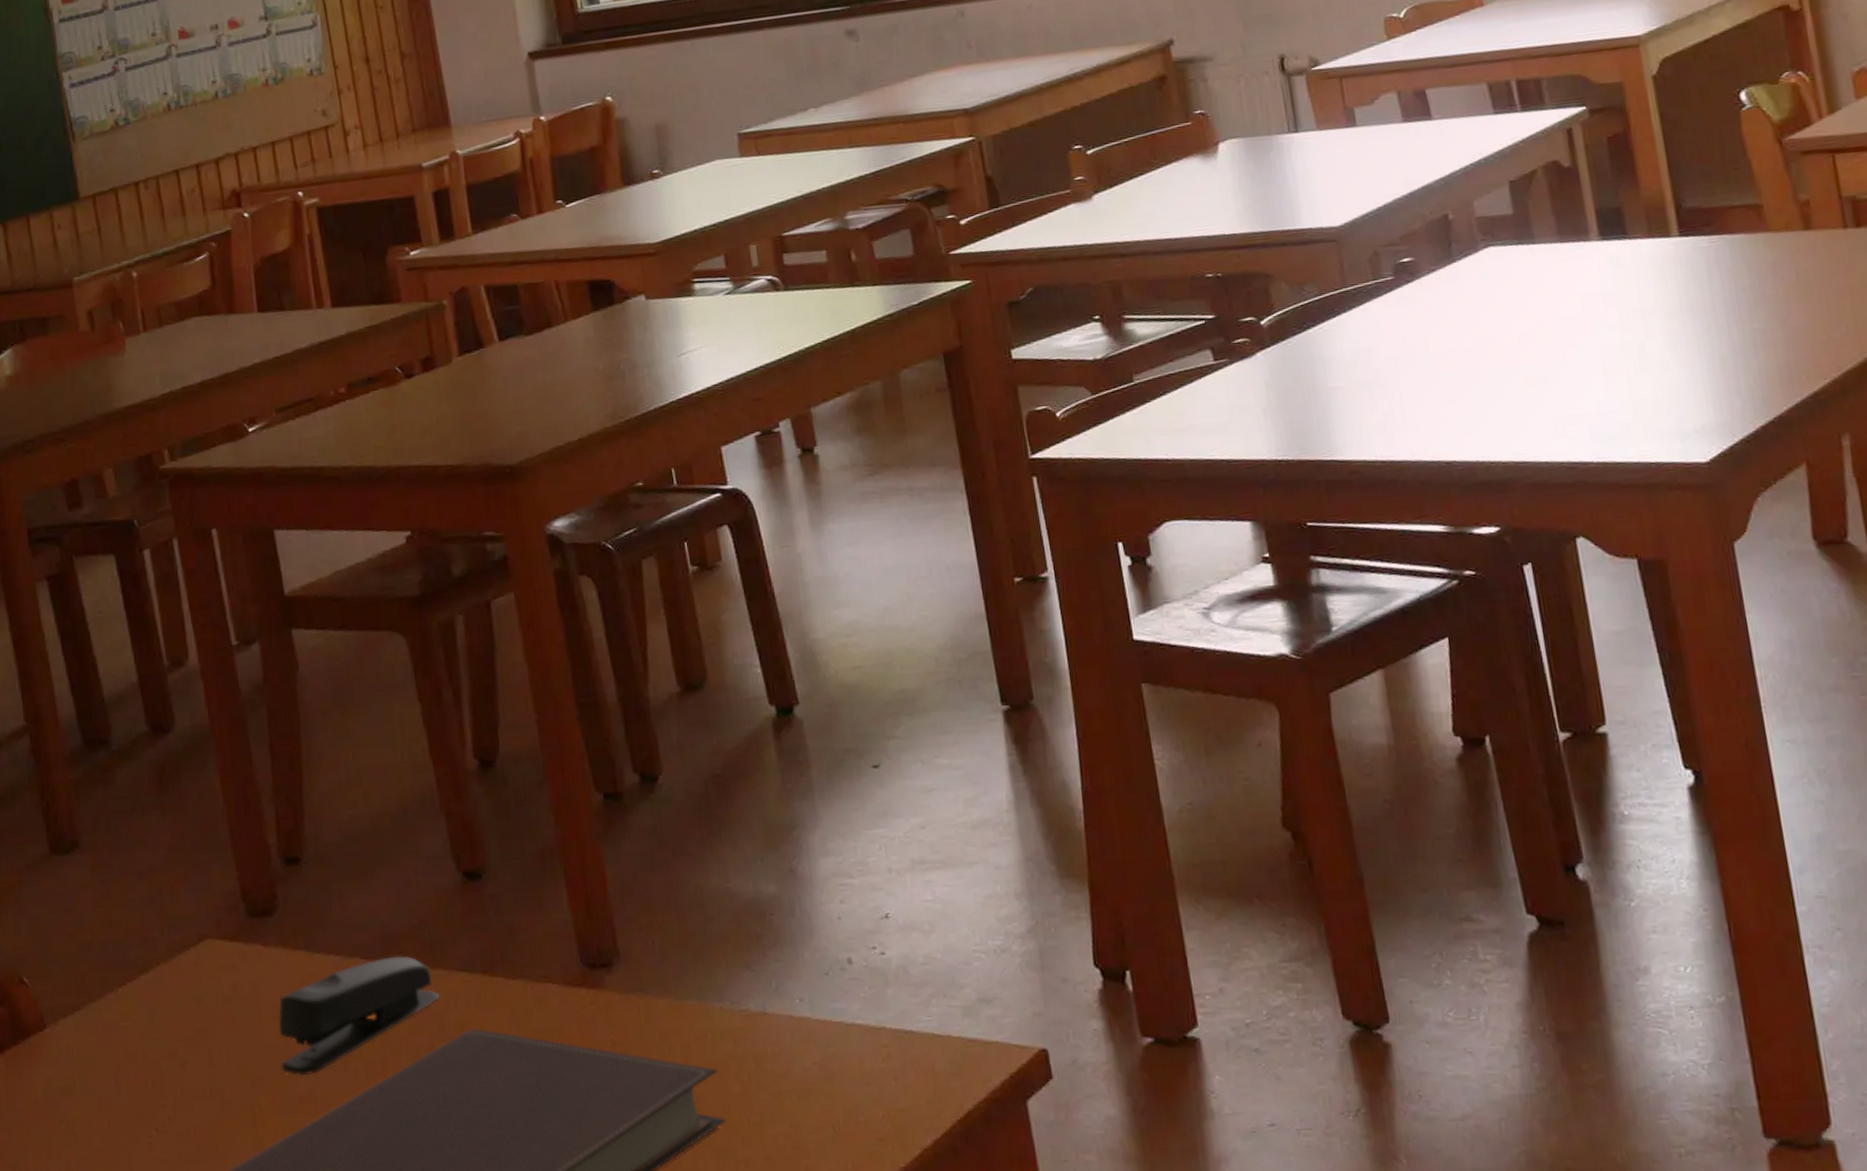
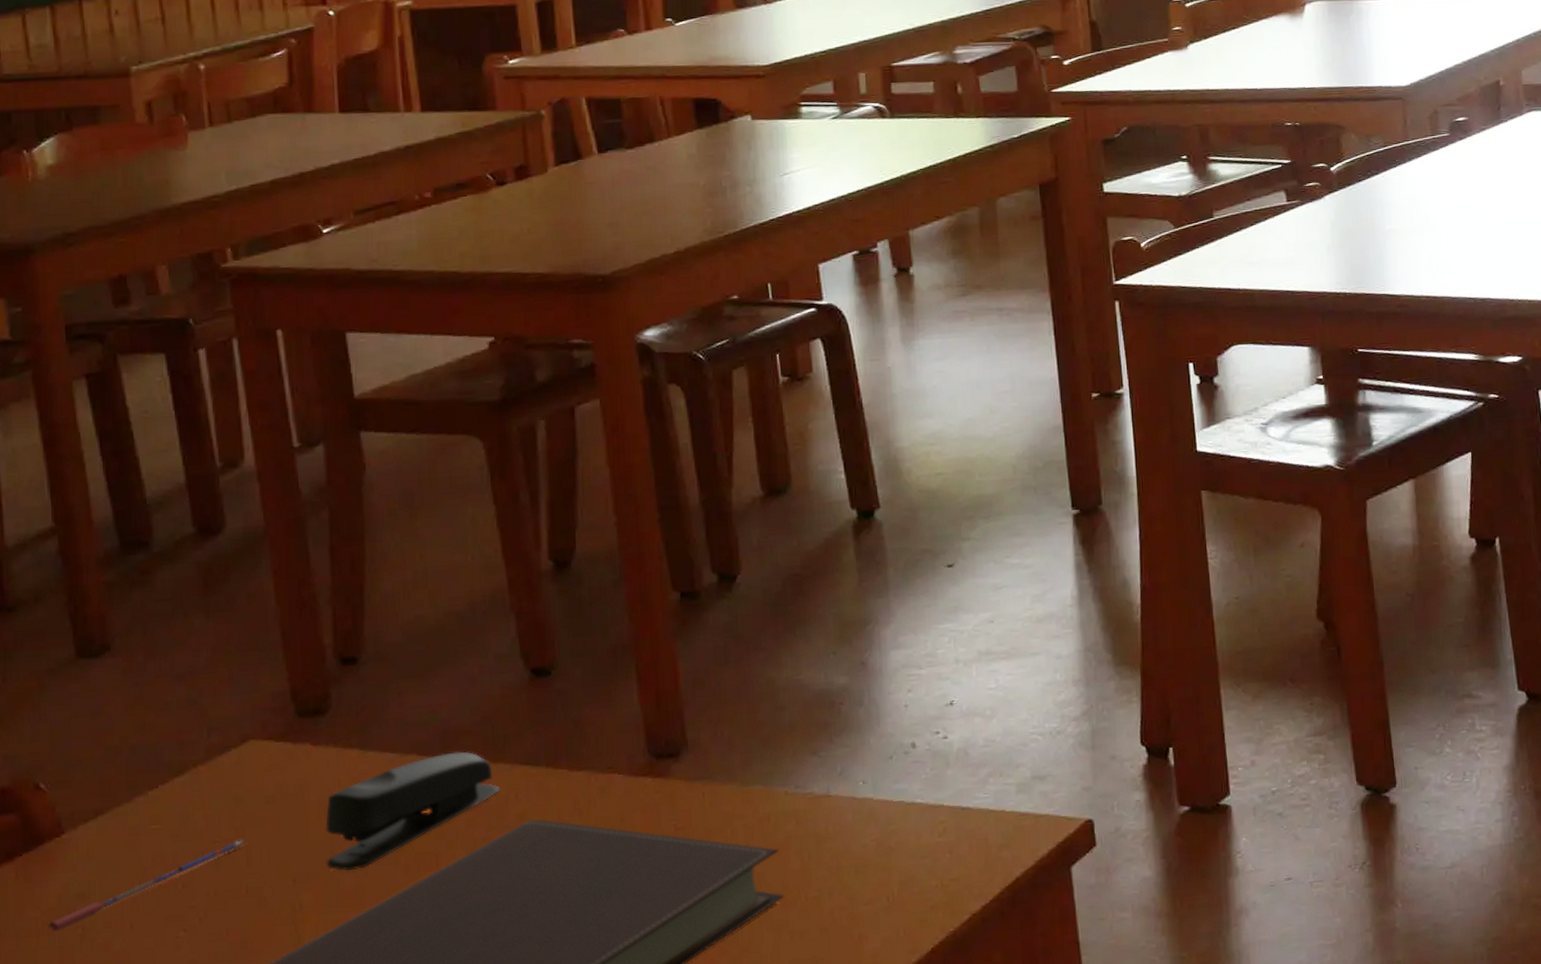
pen: none [36,1040,208,1126] -> present [48,840,247,932]

